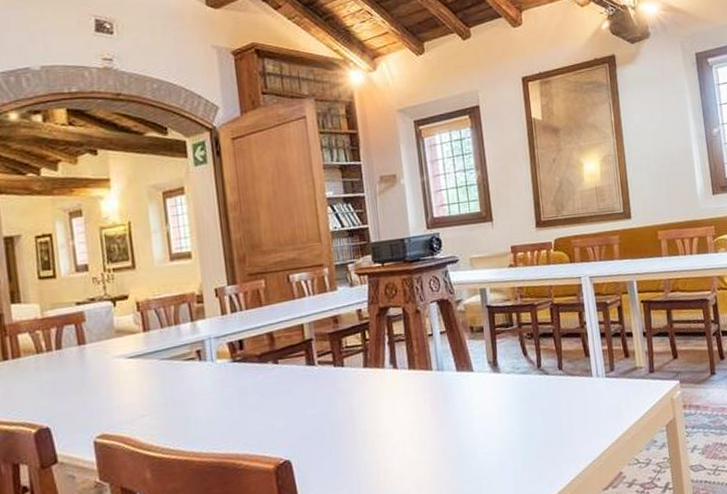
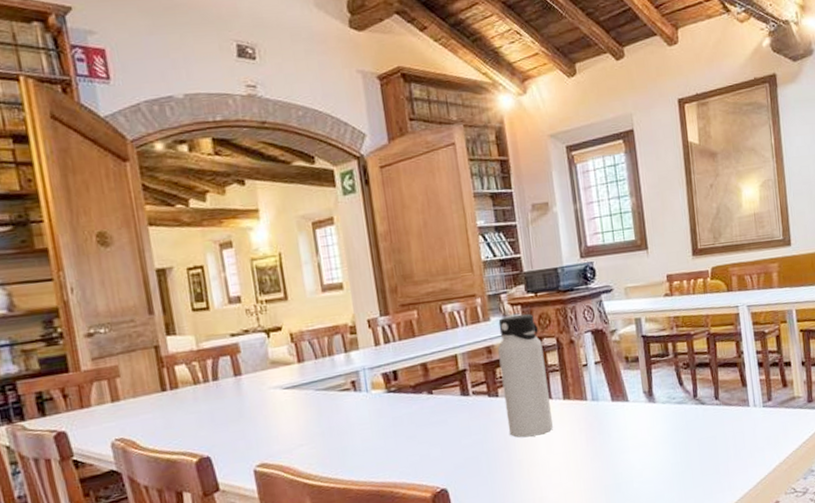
water bottle: none [344,283,398,408] -> present [497,313,553,438]

